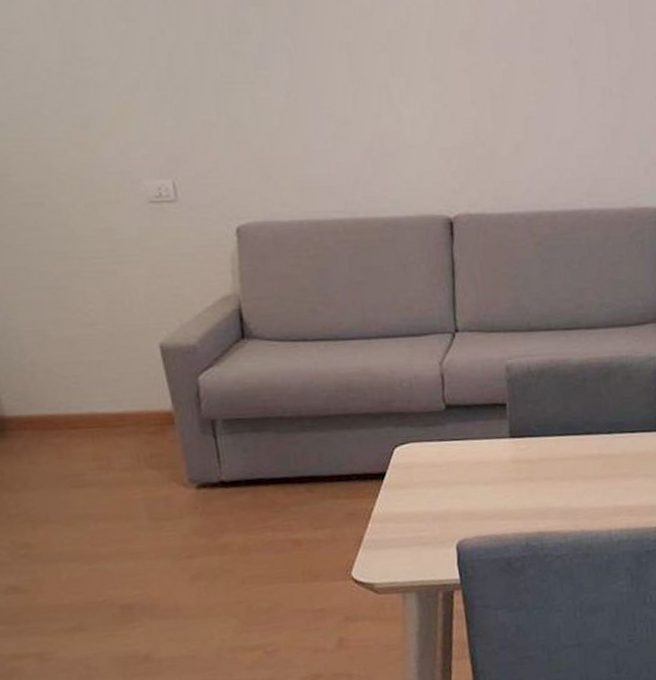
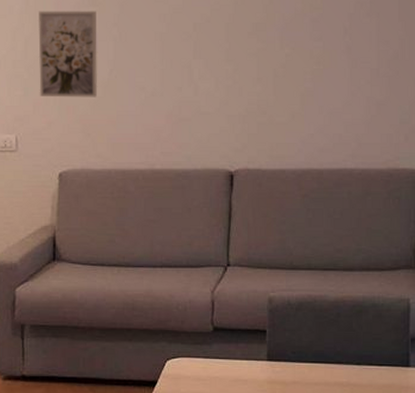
wall art: none [182,12,274,129] -> present [38,11,97,98]

